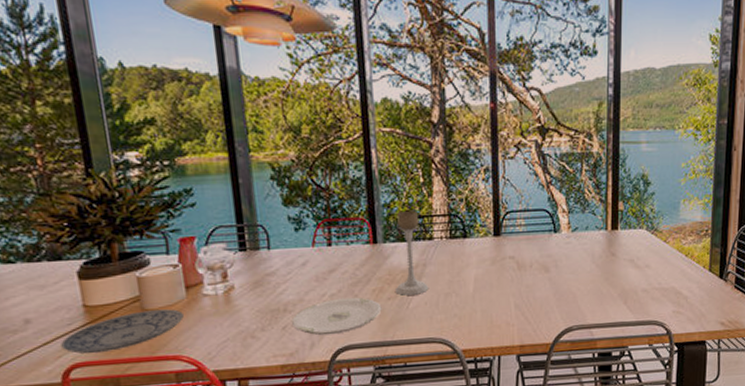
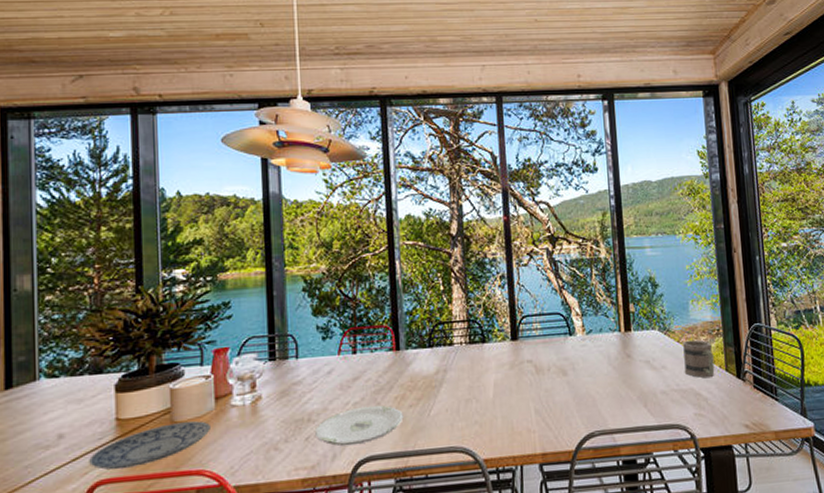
candle holder: present [394,210,429,296] -> none [416,317,450,403]
mug: none [667,240,699,277] -> present [681,339,715,378]

